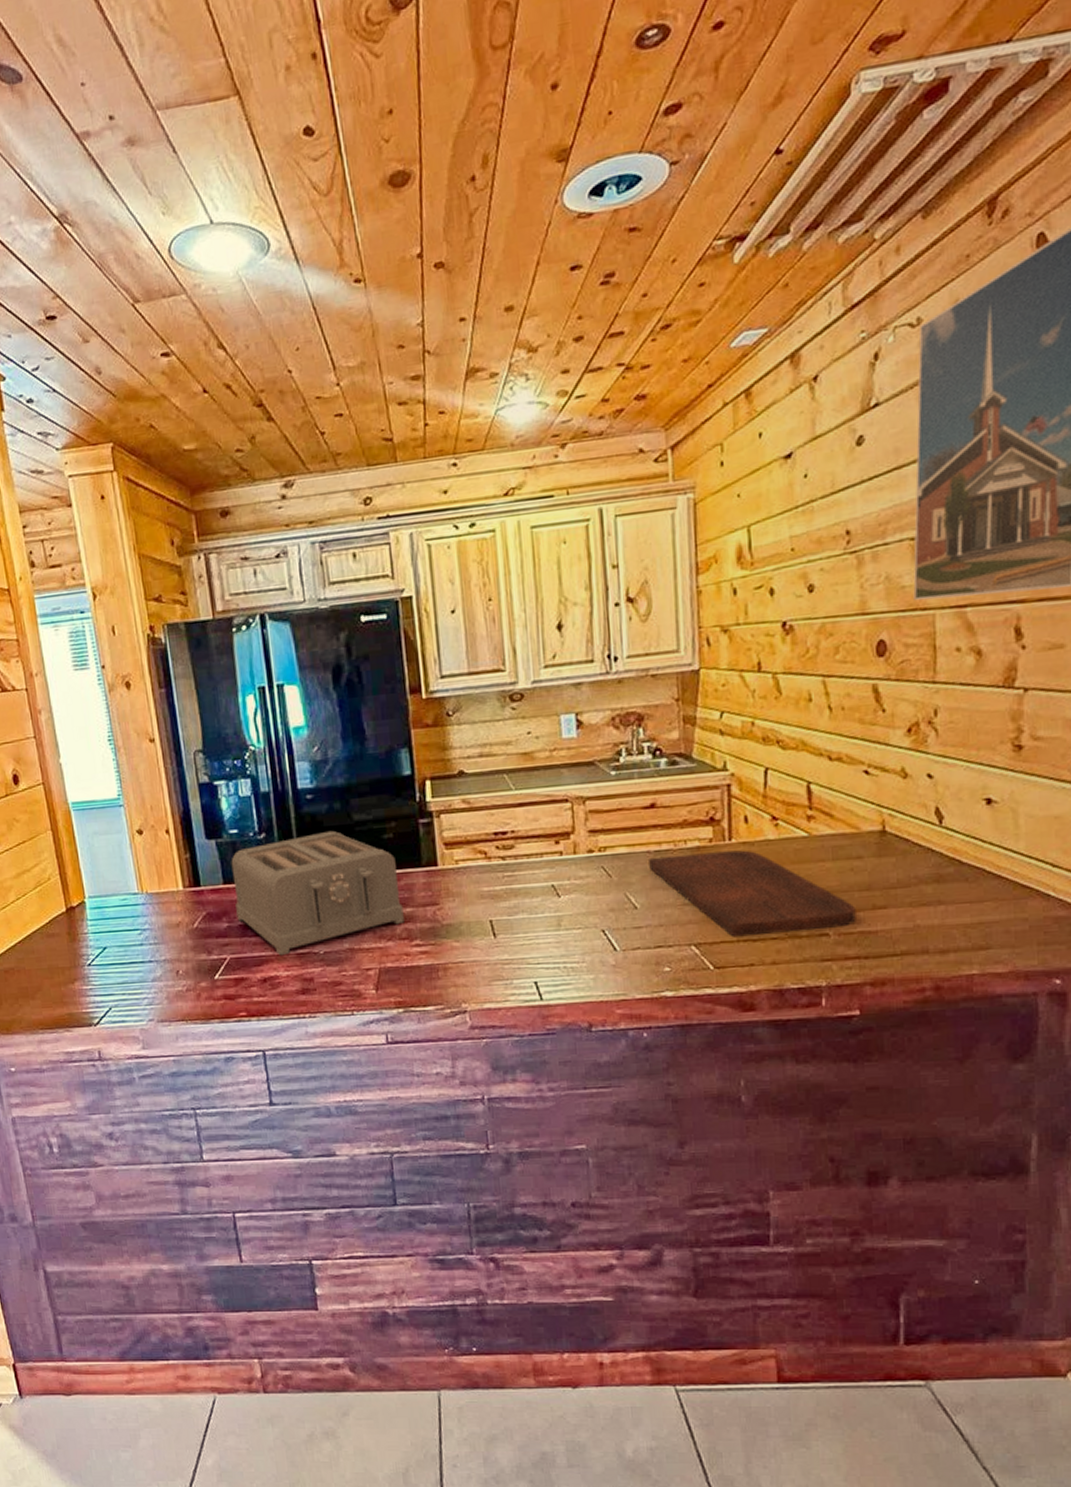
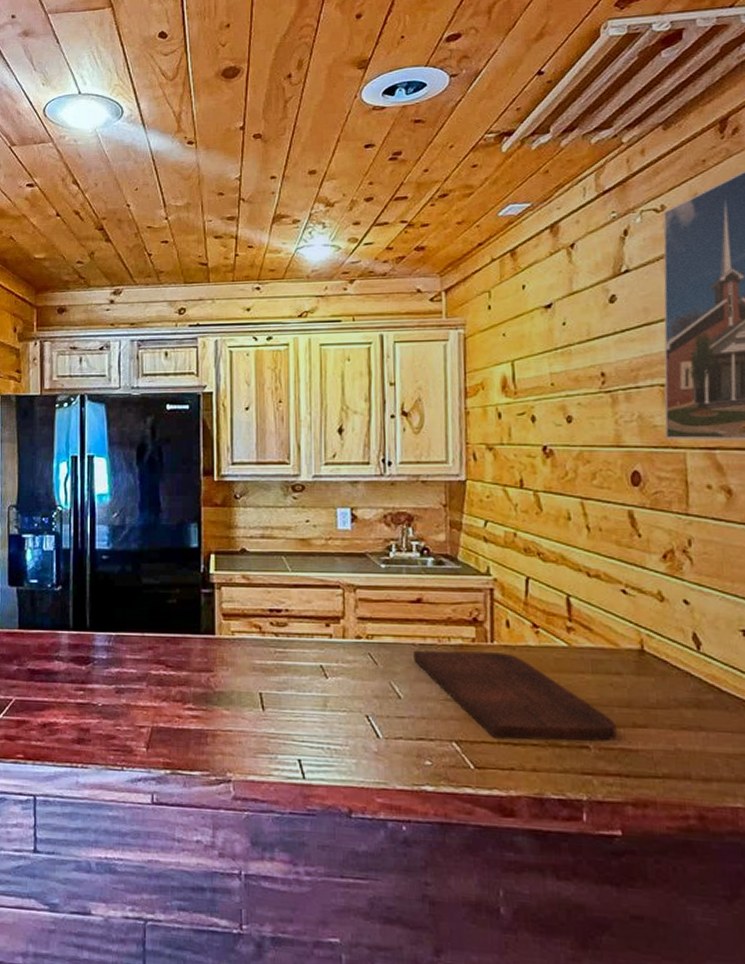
toaster: present [231,830,404,956] -> none [27,590,180,704]

